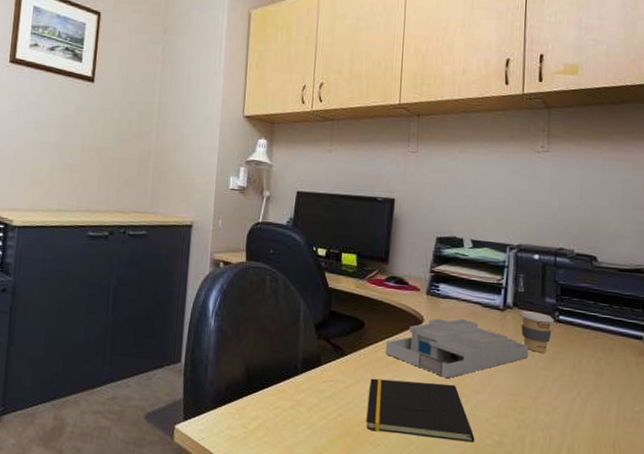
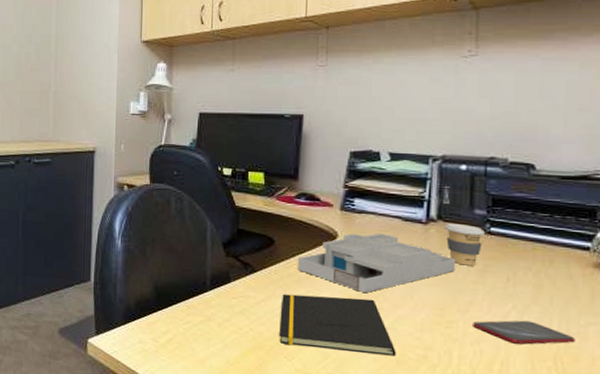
smartphone: none [543,406,631,431] -> present [473,320,575,345]

